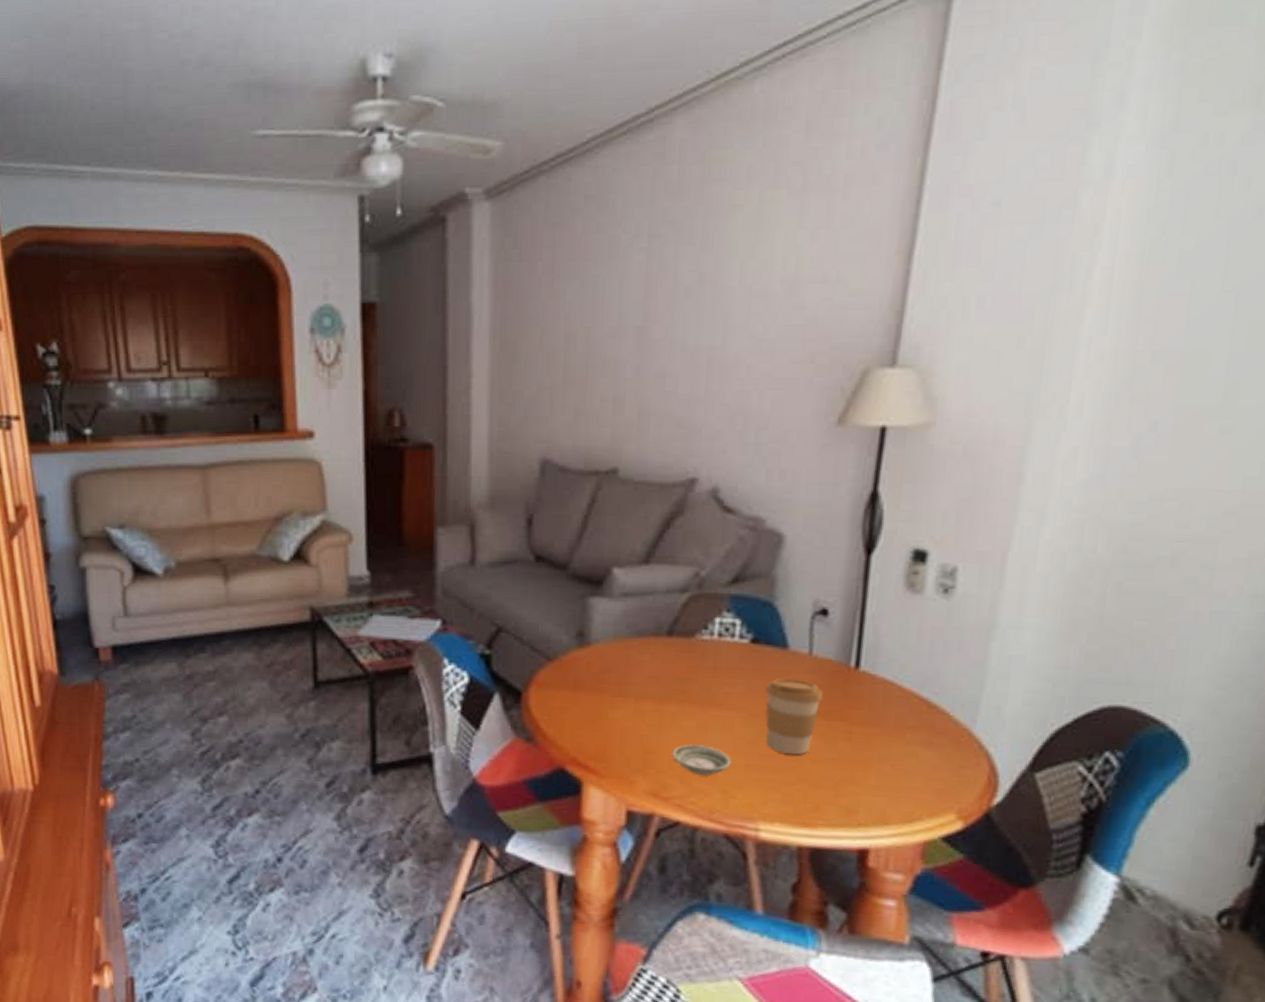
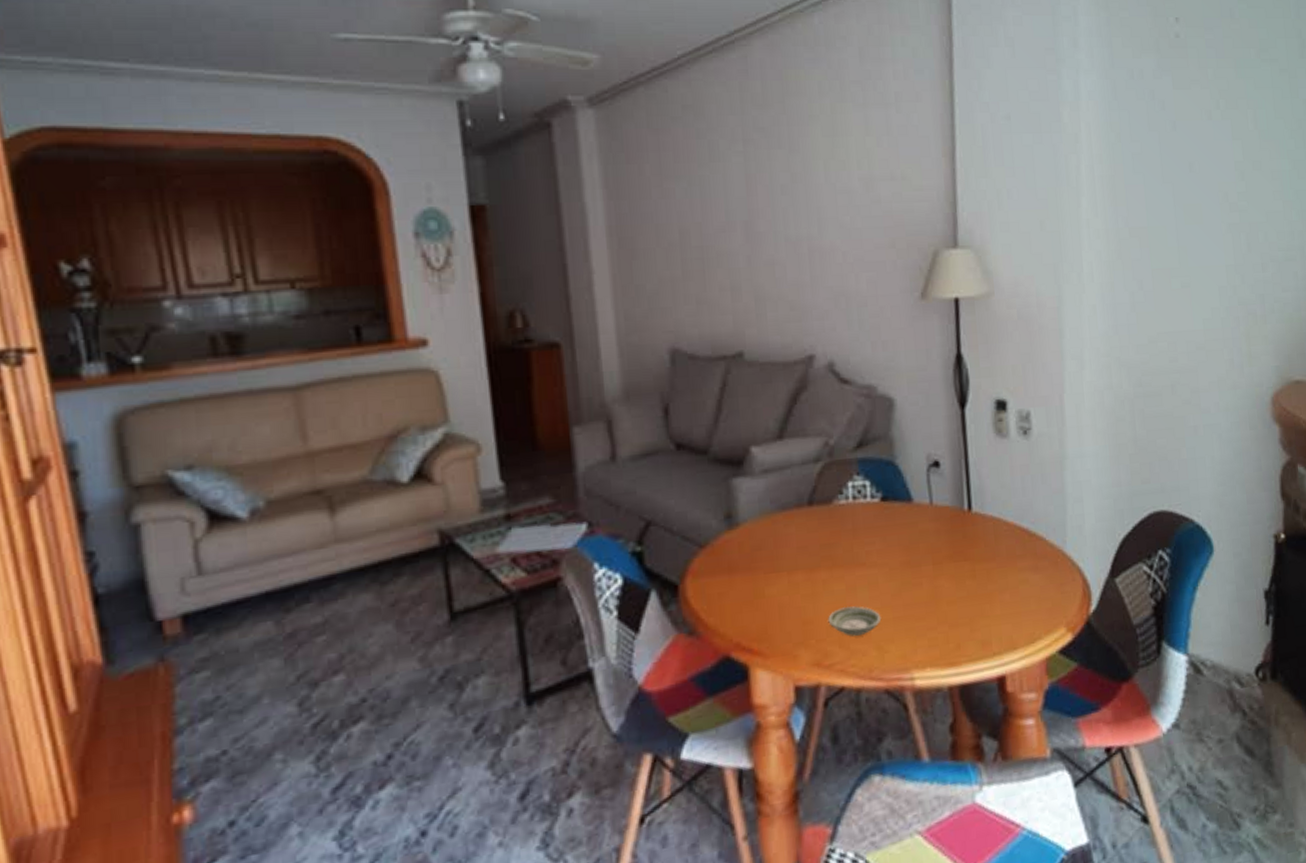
coffee cup: present [765,678,824,755] -> none [899,528,948,601]

